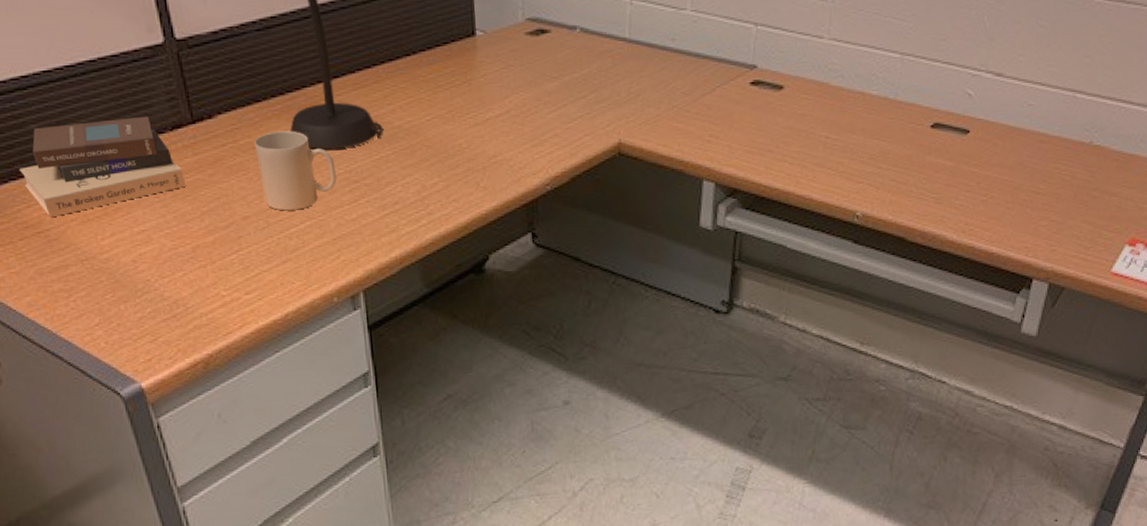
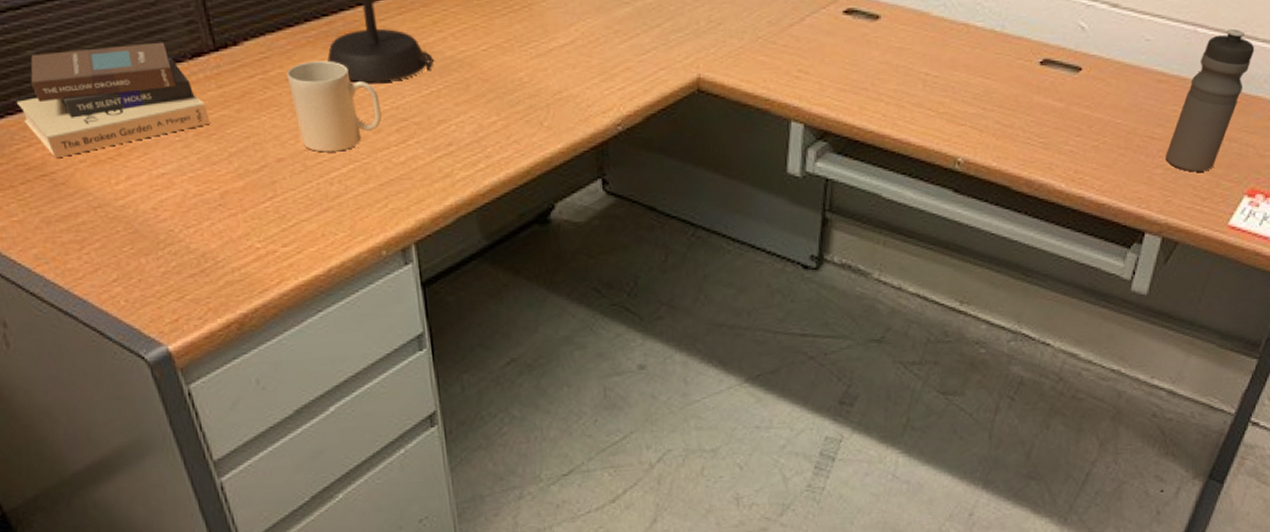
water bottle: none [1050,94,1131,224] -> present [1165,28,1255,172]

